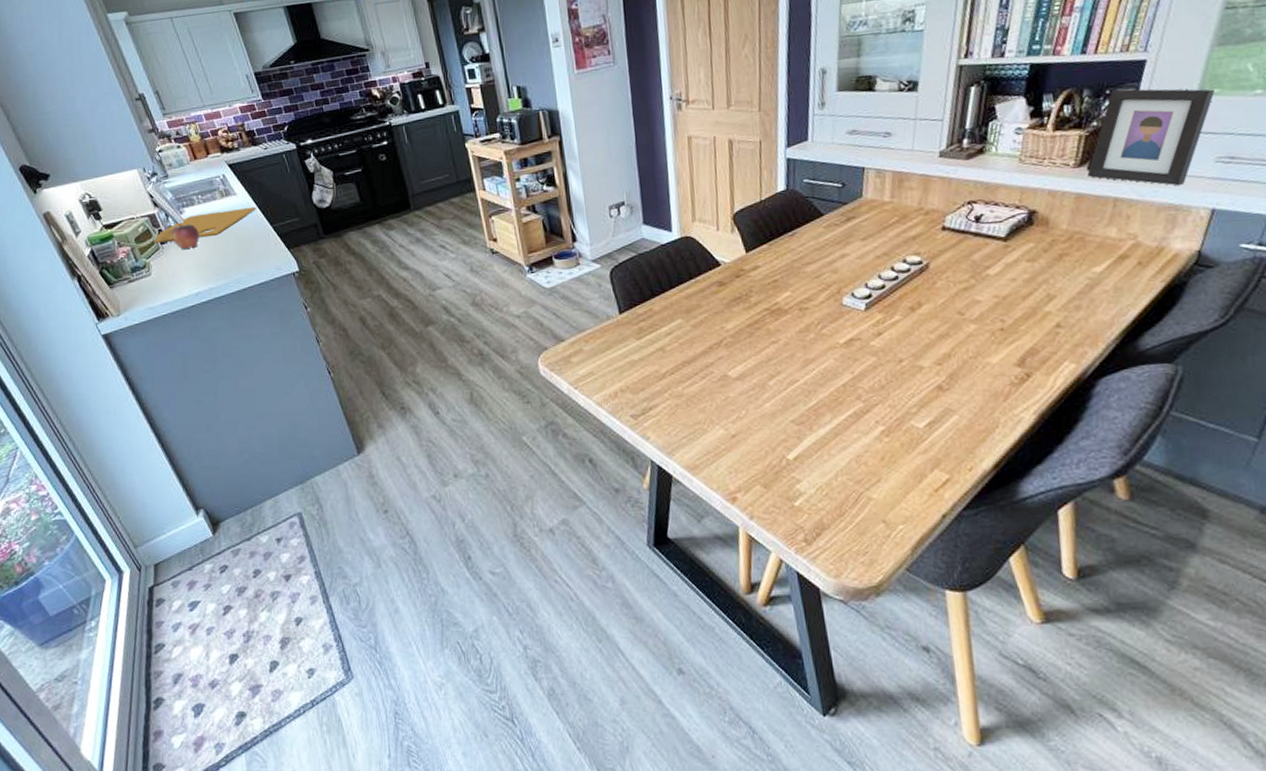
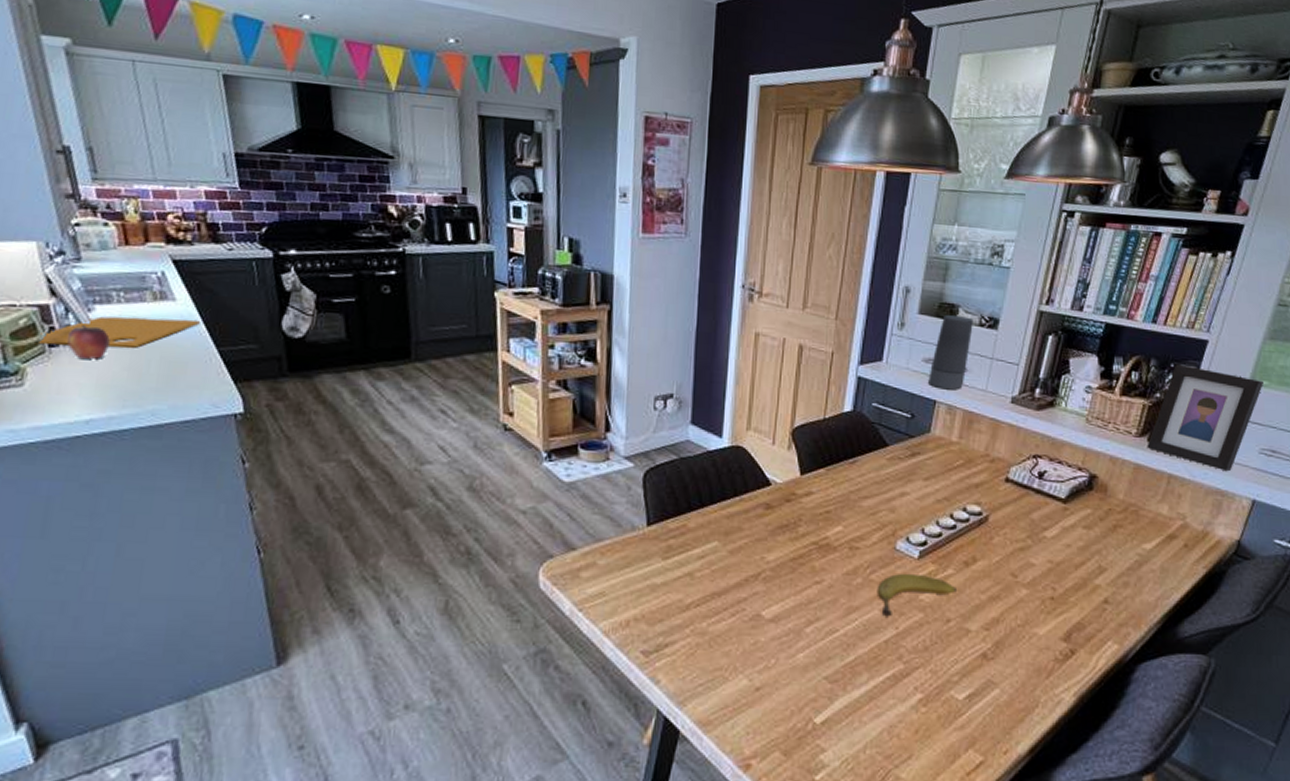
fruit: none [829,323,905,364] -> present [877,573,956,617]
canister: none [854,85,893,156] -> present [928,315,973,391]

